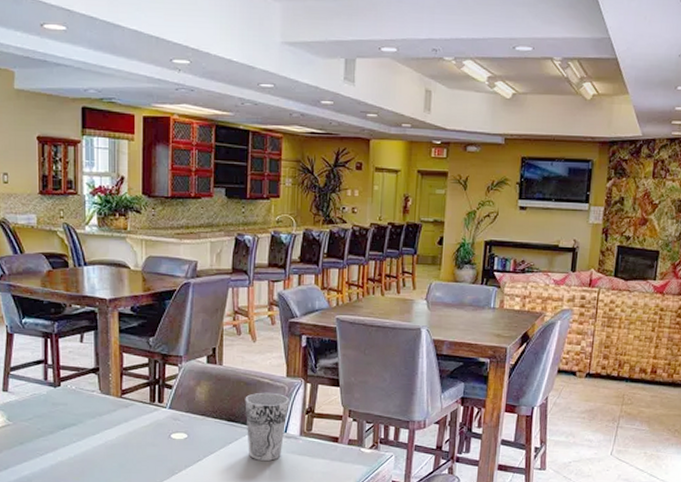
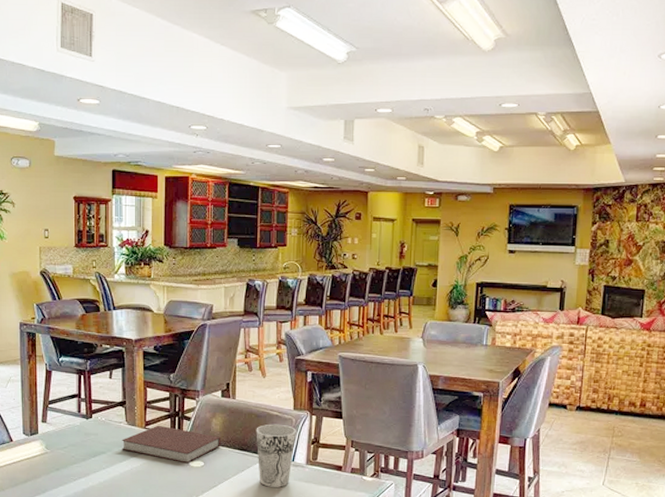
notebook: none [94,394,207,436] -> present [121,425,221,464]

